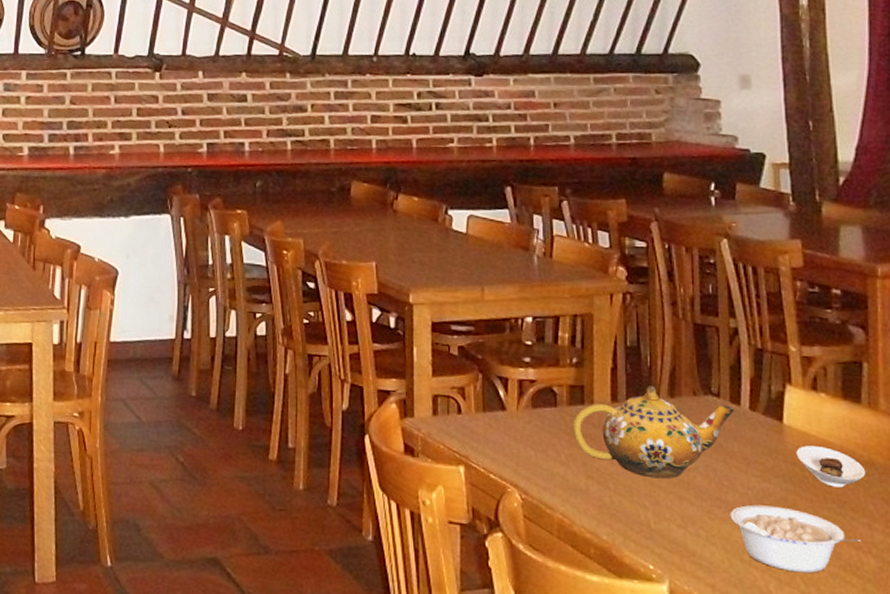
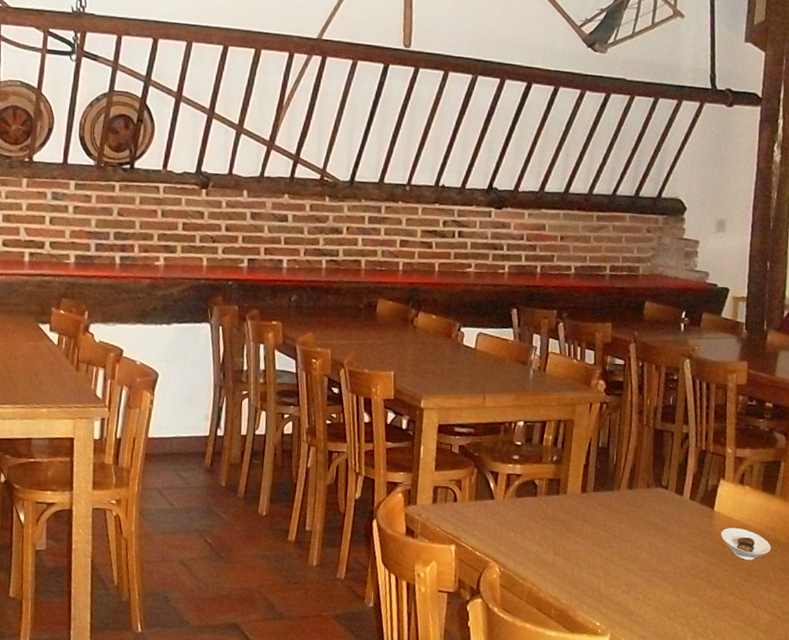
teapot: present [573,386,735,479] -> none [547,479,678,555]
legume: present [730,505,863,574] -> none [664,574,762,626]

